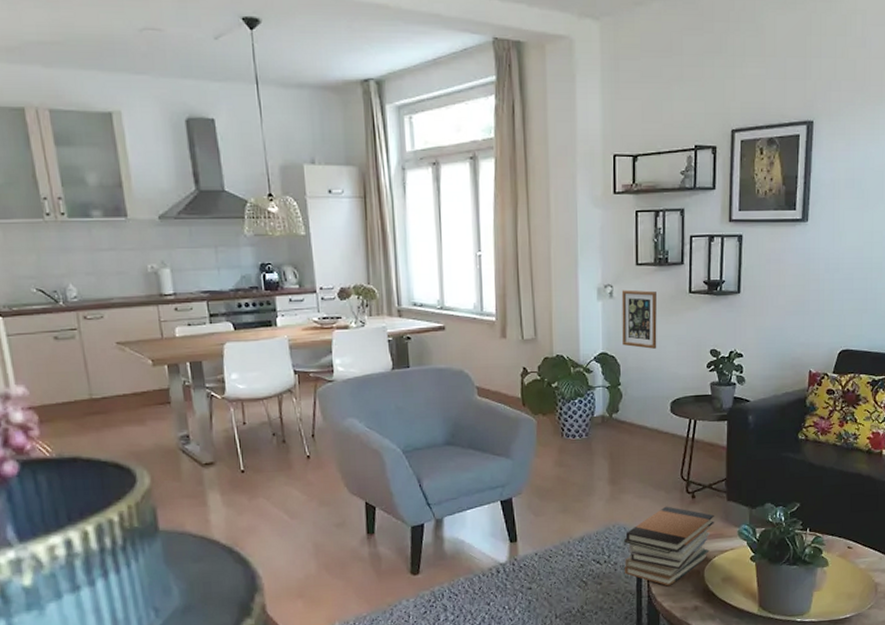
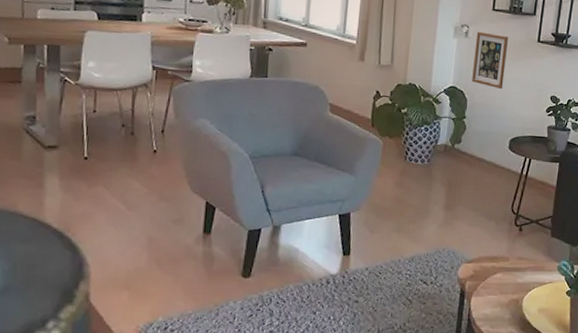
book stack: present [623,506,715,587] -> none [449,236,539,312]

